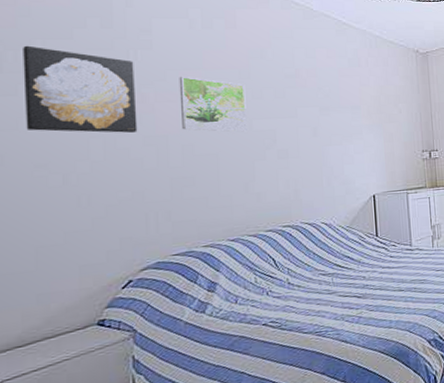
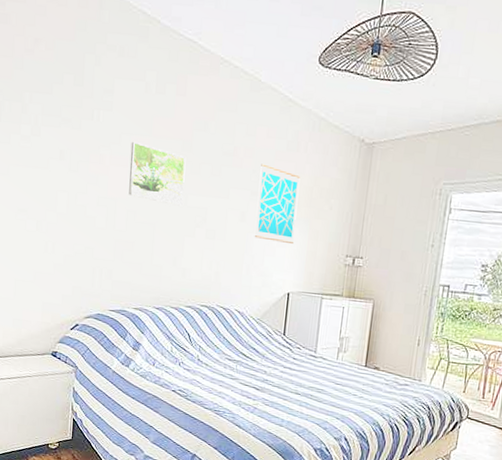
wall art: present [23,45,138,133] -> none [14,97,97,192]
wall art: none [325,81,370,150] -> present [254,164,300,243]

